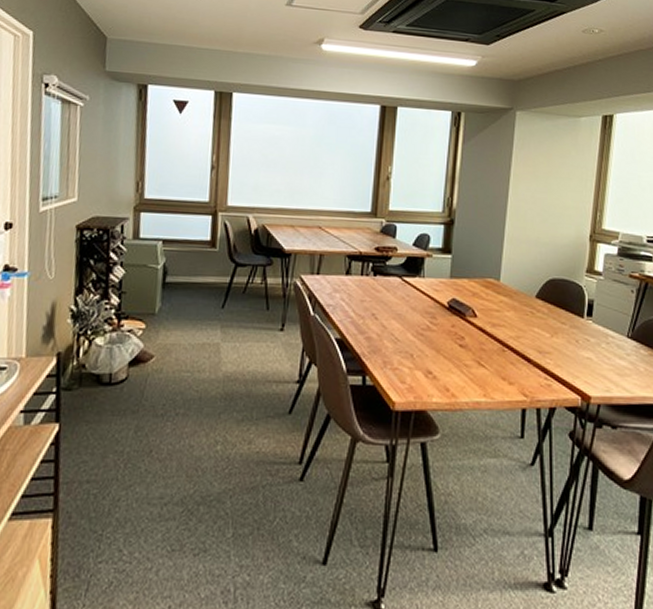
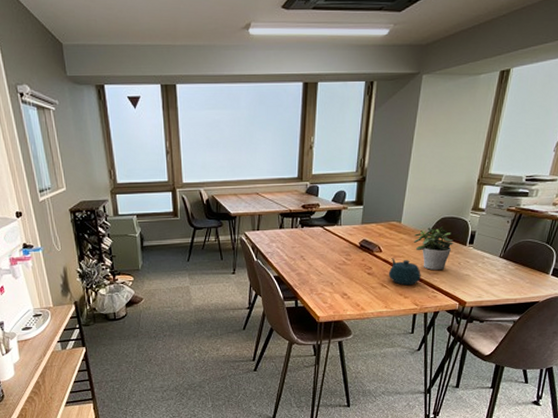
teapot: none [486,326,529,367] -> present [388,258,421,286]
potted plant: none [516,290,567,349] -> present [413,226,454,271]

